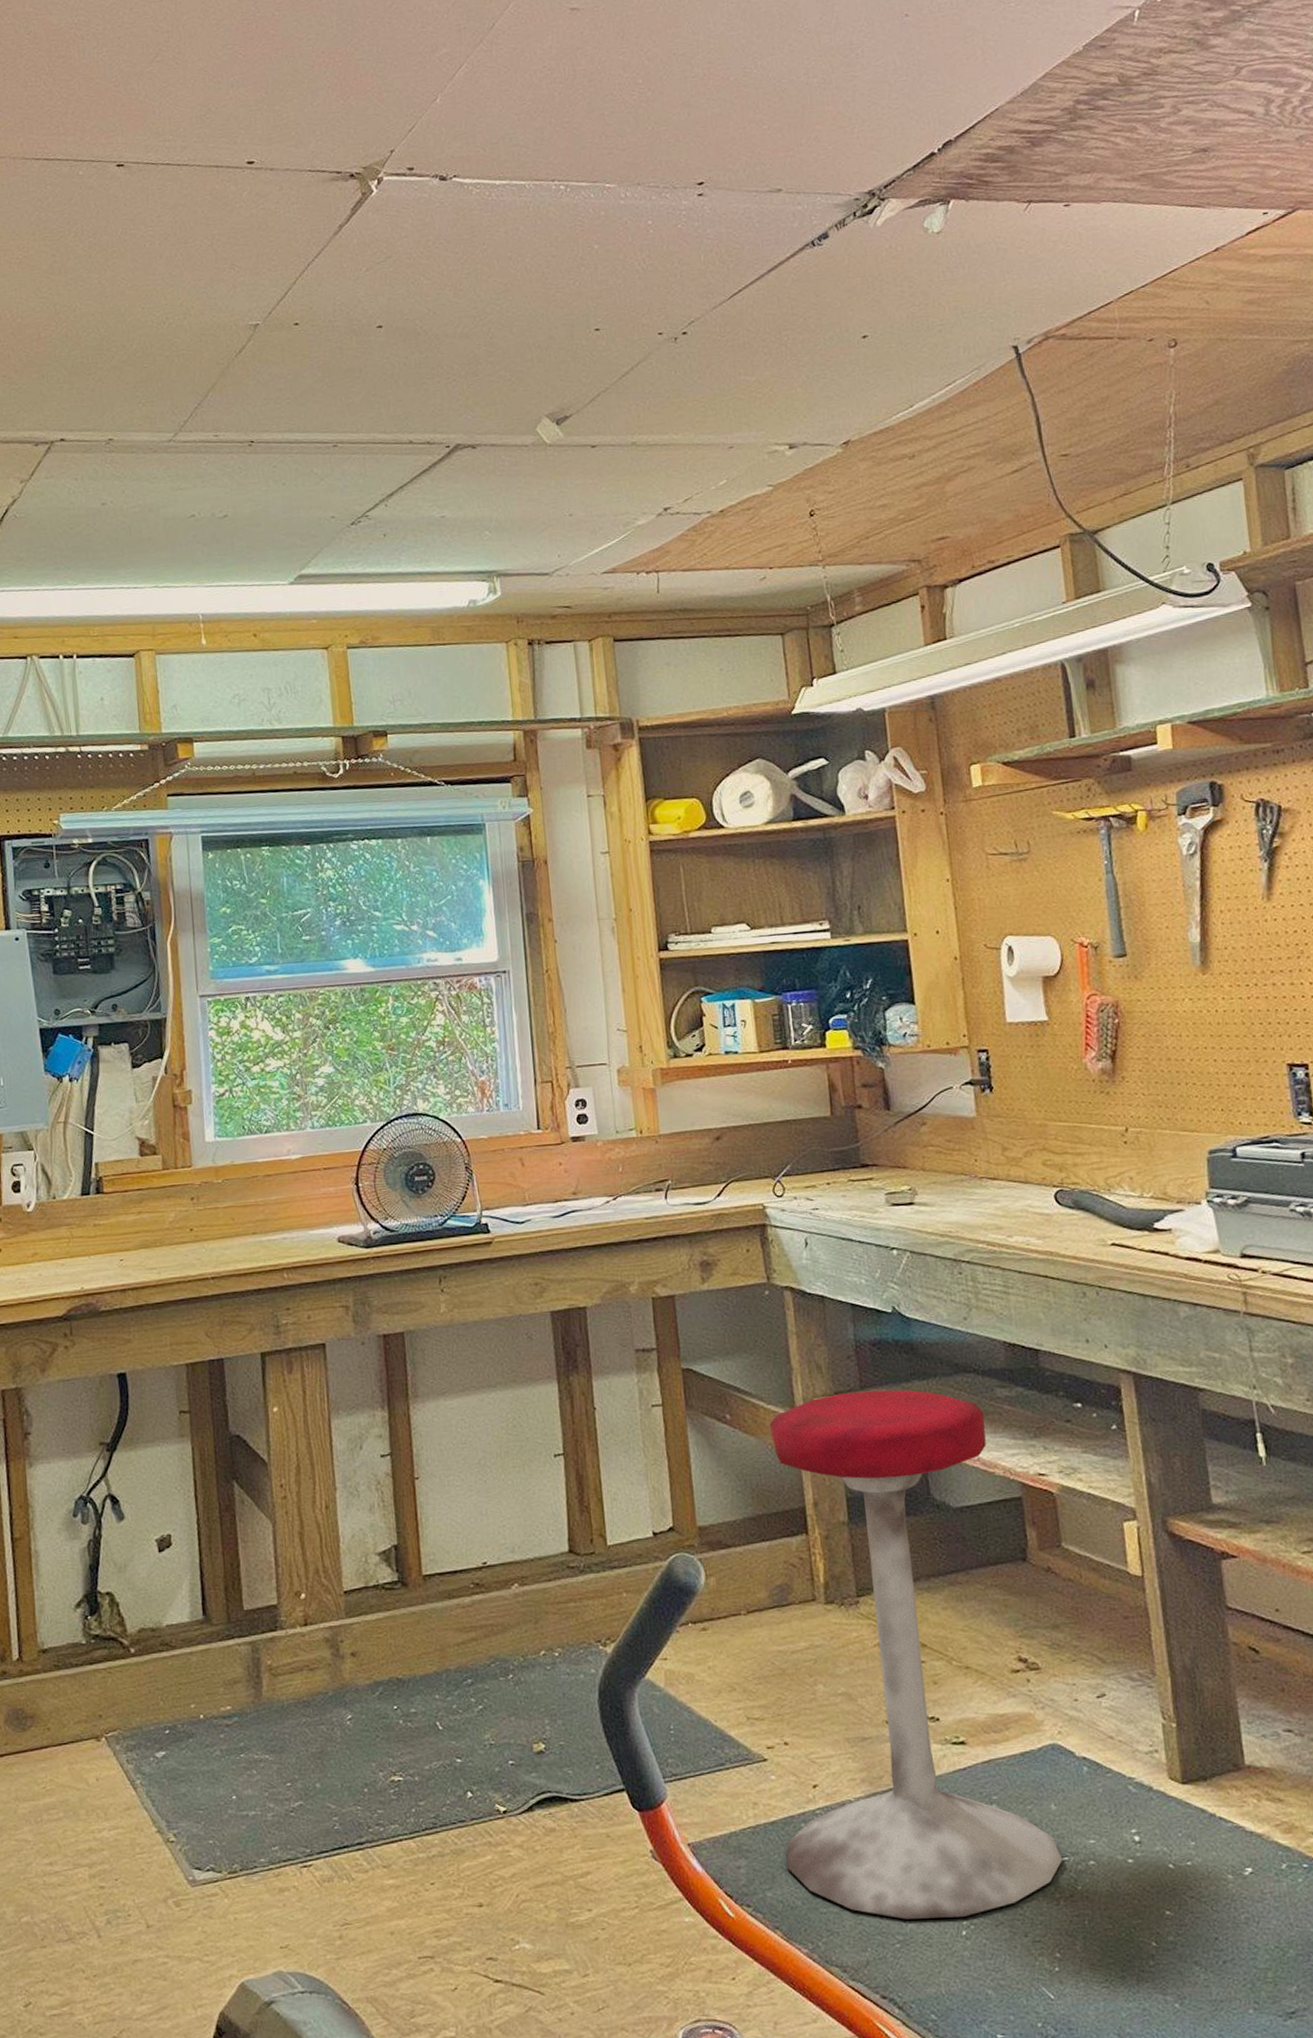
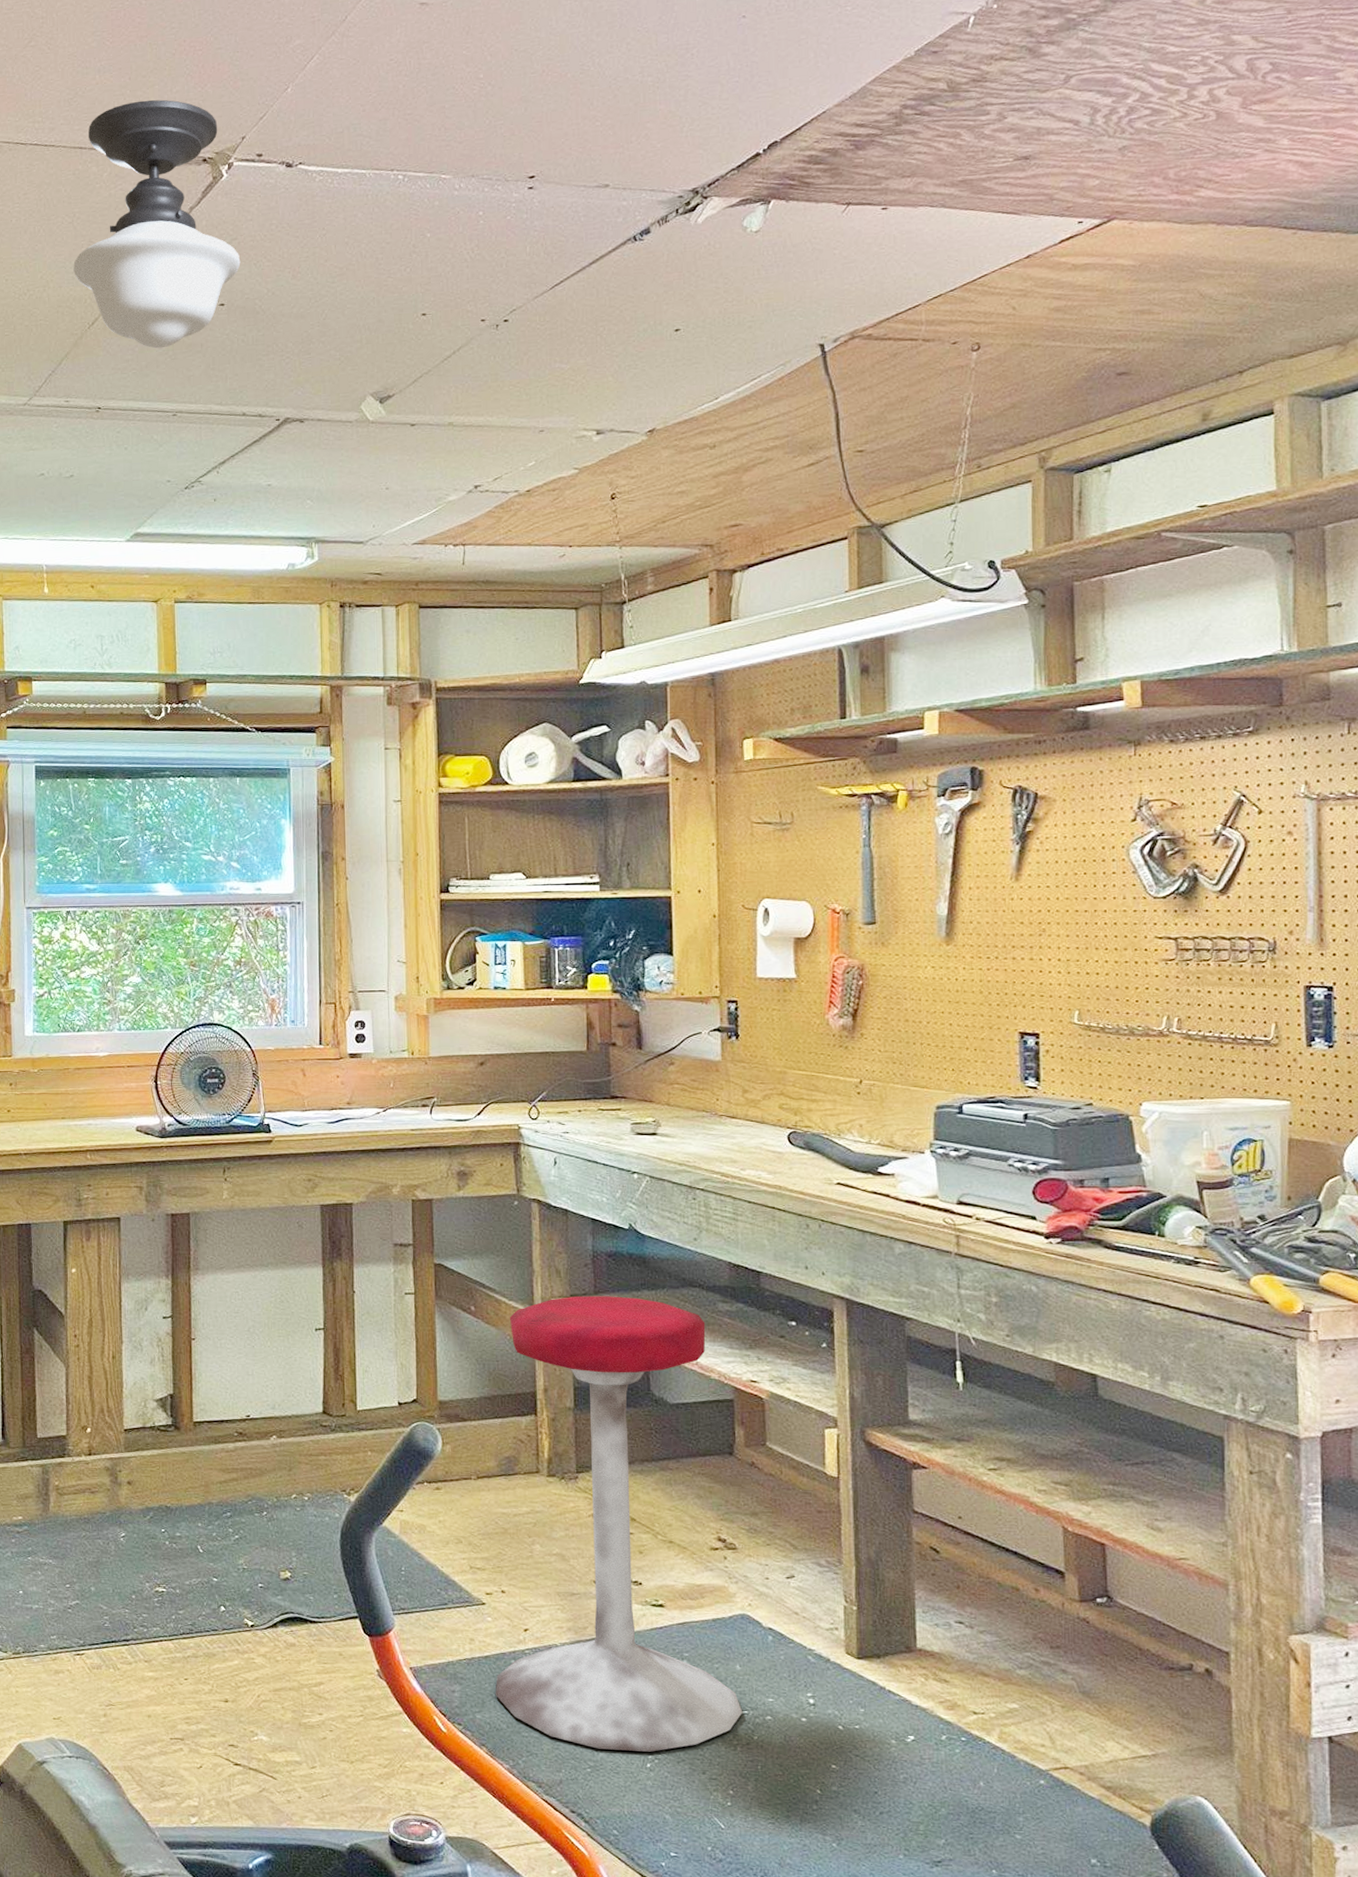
light fixture: none [215,113,398,376] -> present [73,99,241,349]

